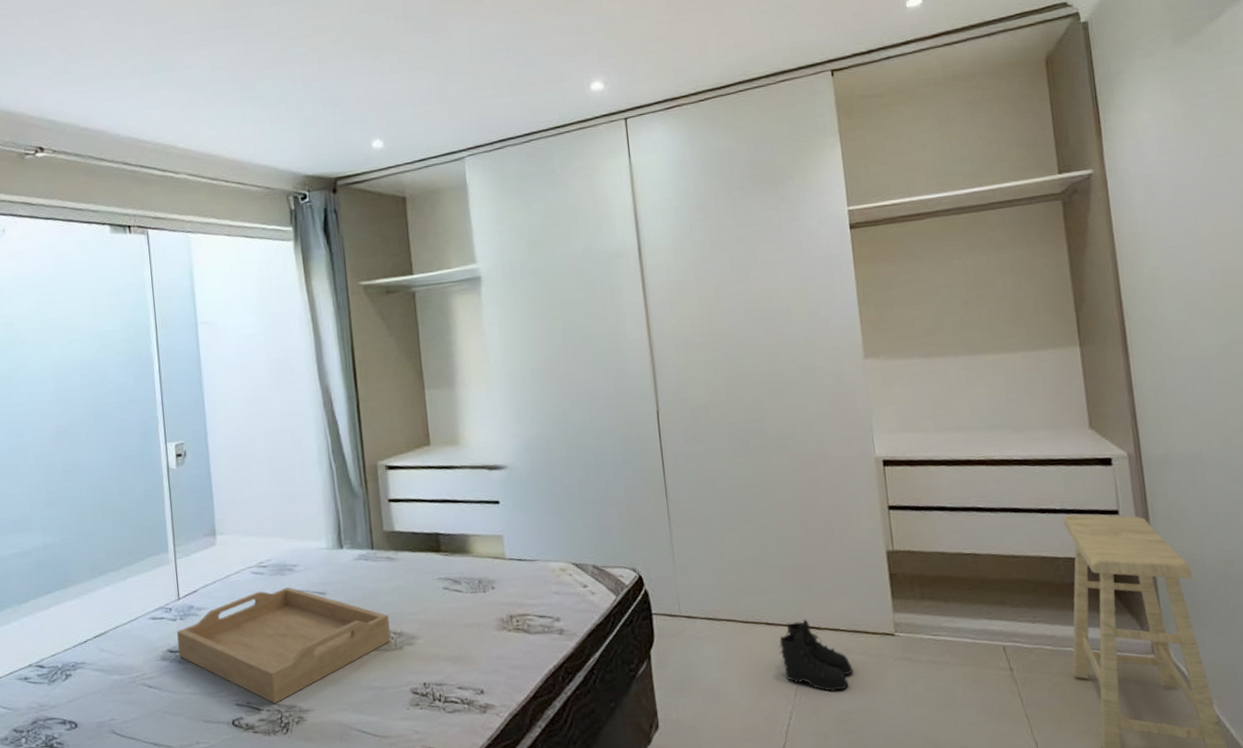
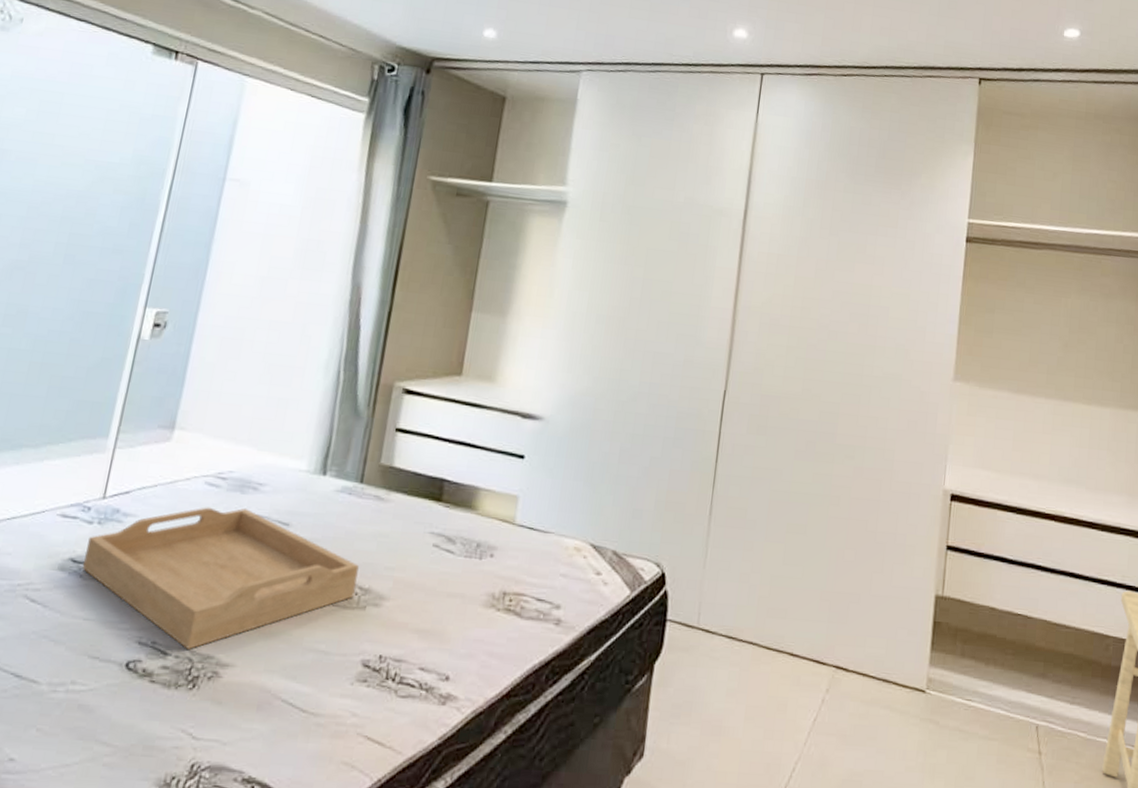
boots: present [779,619,853,692] -> none [797,656,874,747]

